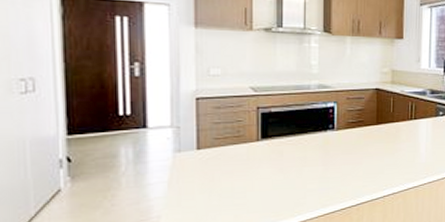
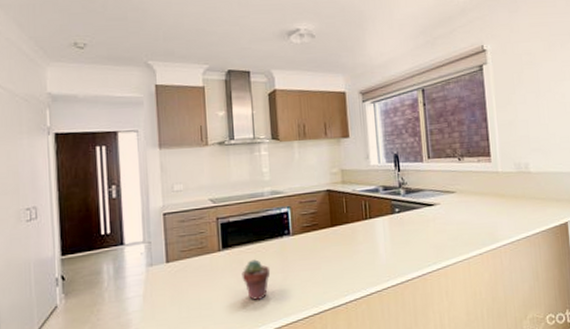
potted succulent: none [280,151,311,191] -> present [241,259,271,300]

